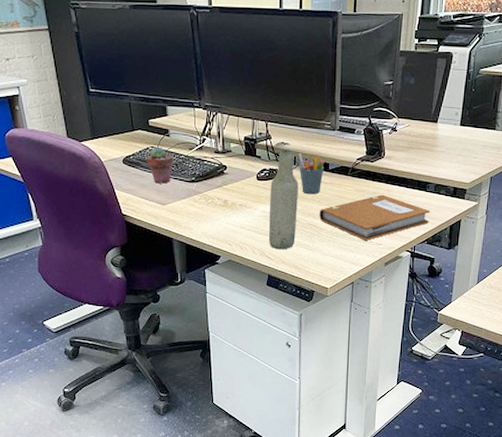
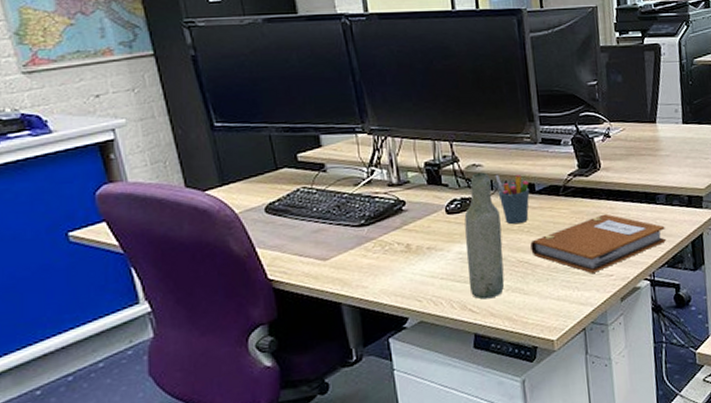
potted succulent: present [147,147,174,184] -> none [297,186,335,234]

